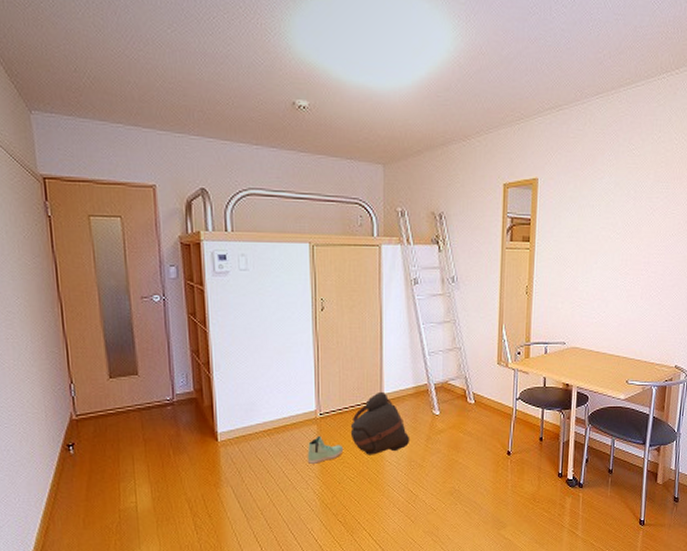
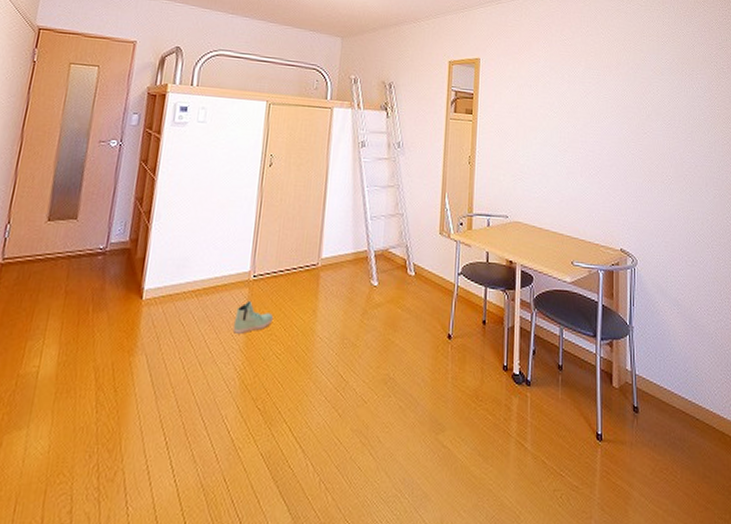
backpack: present [350,391,410,455] -> none [282,255,345,328]

